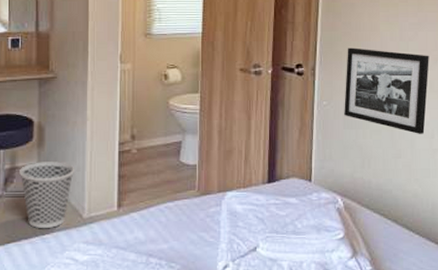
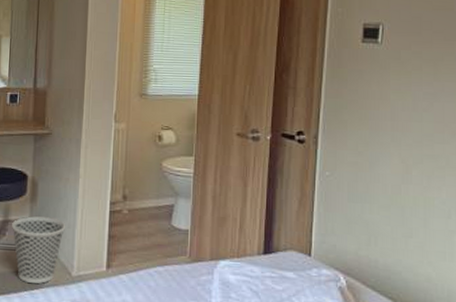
picture frame: present [344,47,429,134] -> none [349,116,446,213]

